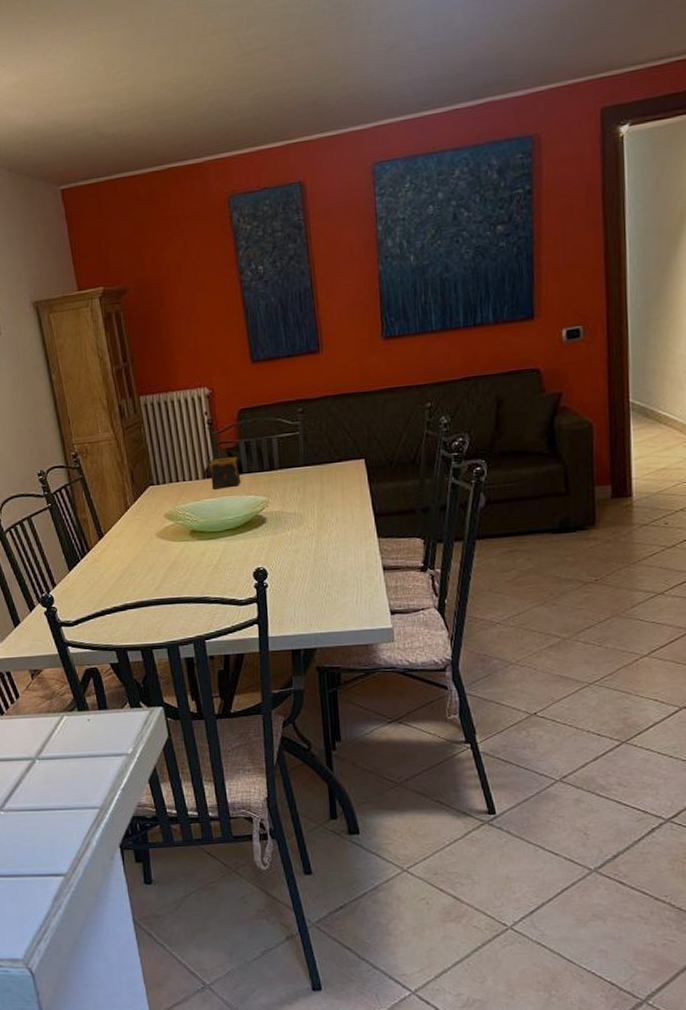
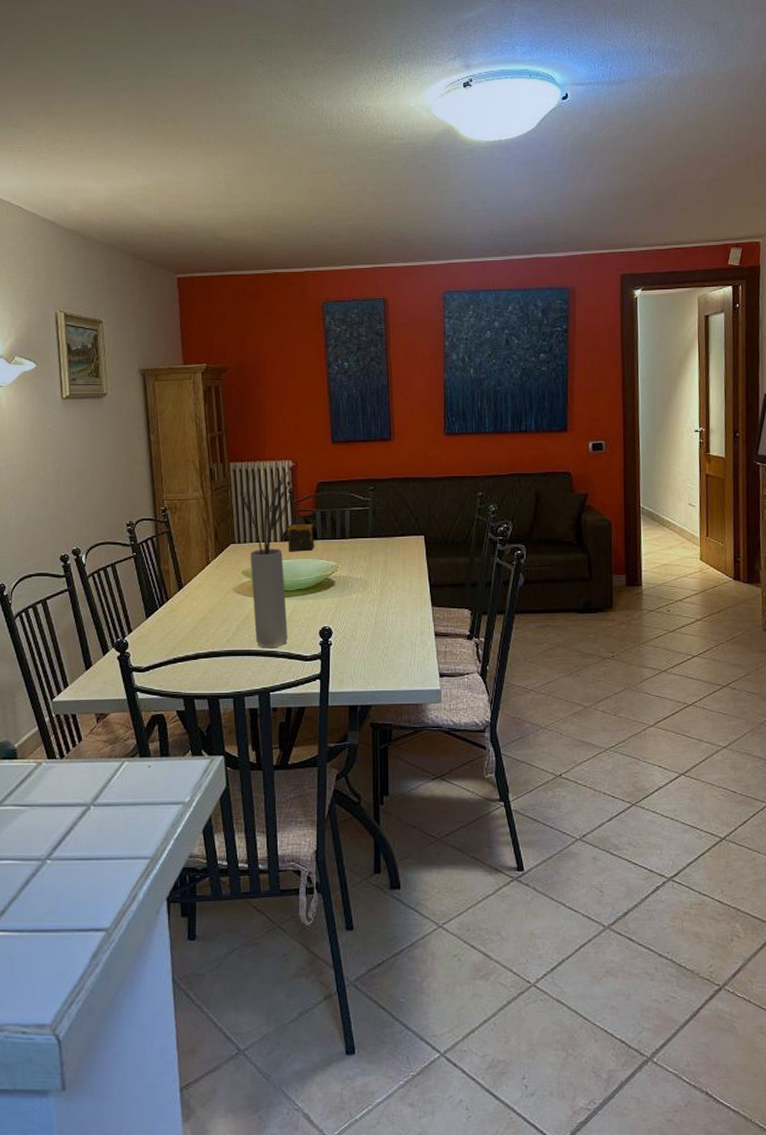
vase: none [153,391,219,595] -> present [239,462,296,648]

